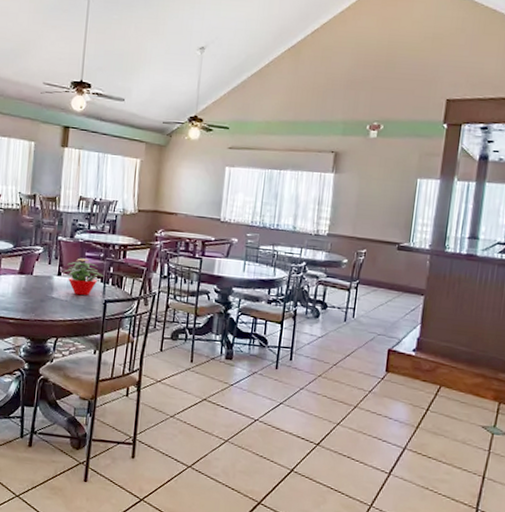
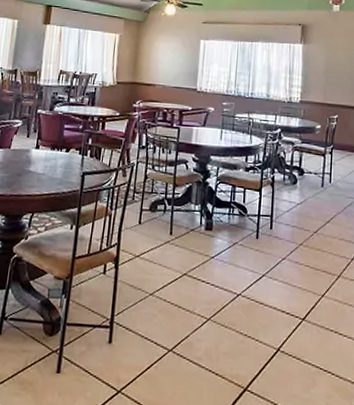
potted flower: present [63,258,103,295] -> none [41,130,82,168]

